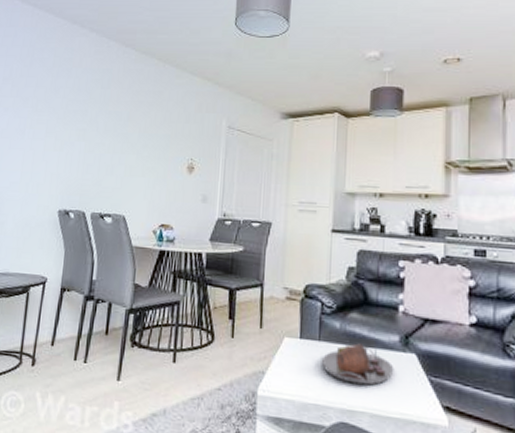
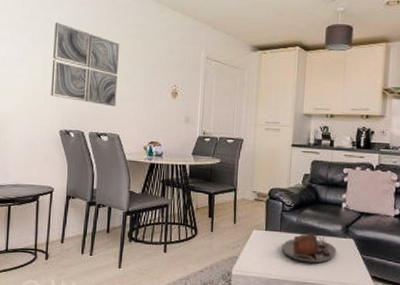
wall art: none [51,90,131,183] -> present [51,22,120,107]

